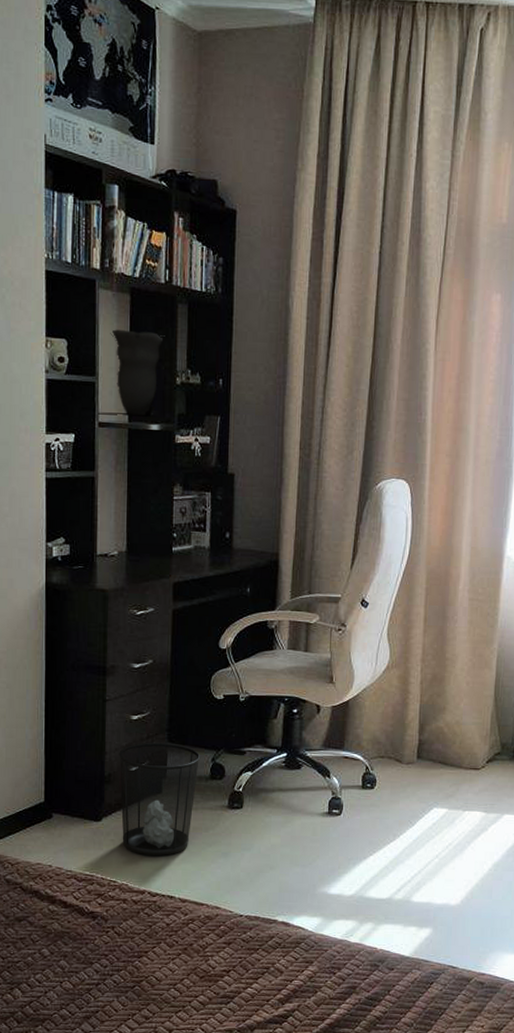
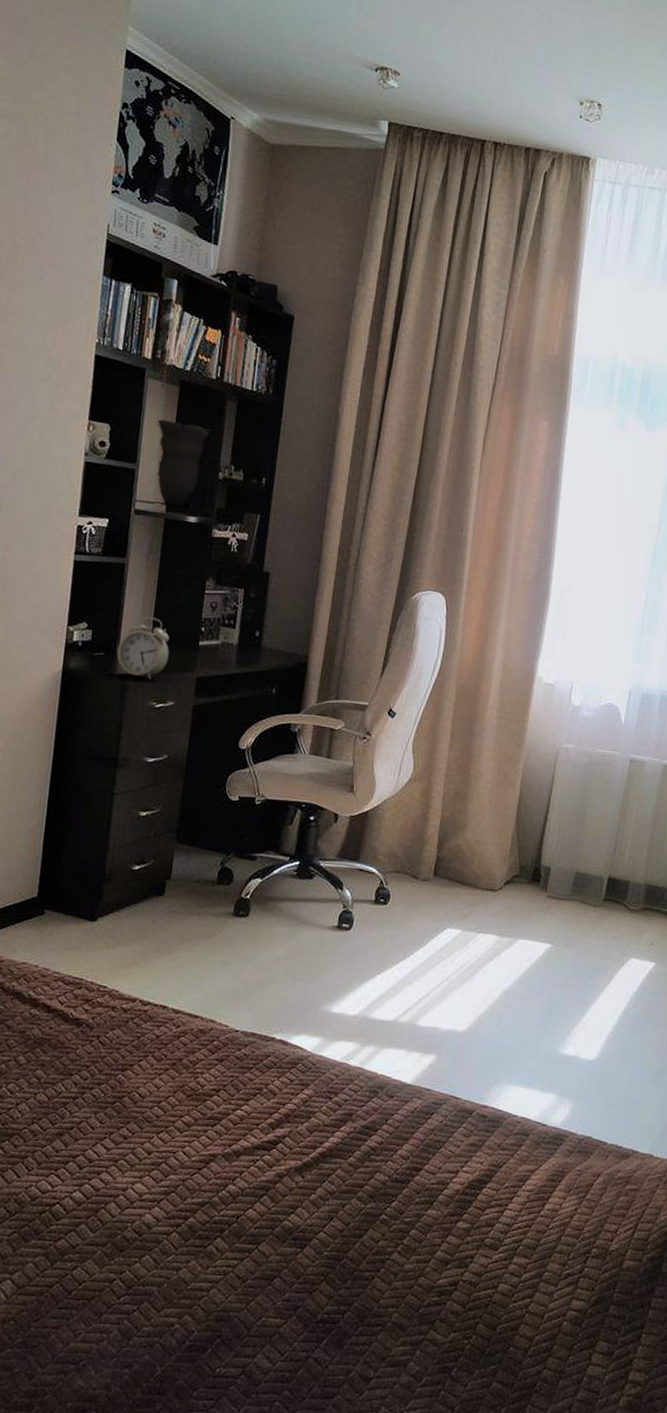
alarm clock: none [95,527,146,588] -> present [116,616,170,680]
waste bin: present [119,742,201,856] -> none [117,841,209,963]

